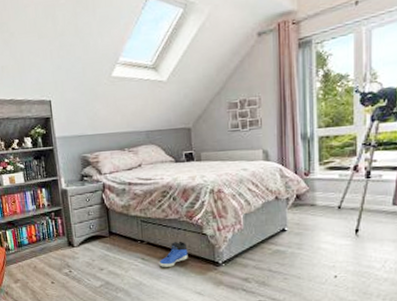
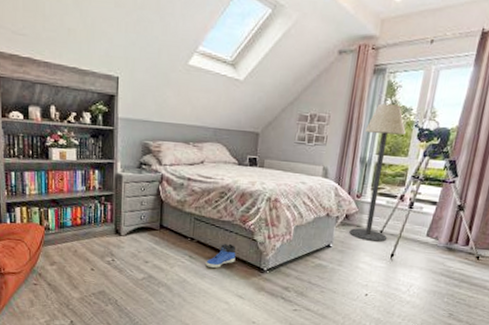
floor lamp: none [300,73,348,220] -> present [349,103,406,243]

